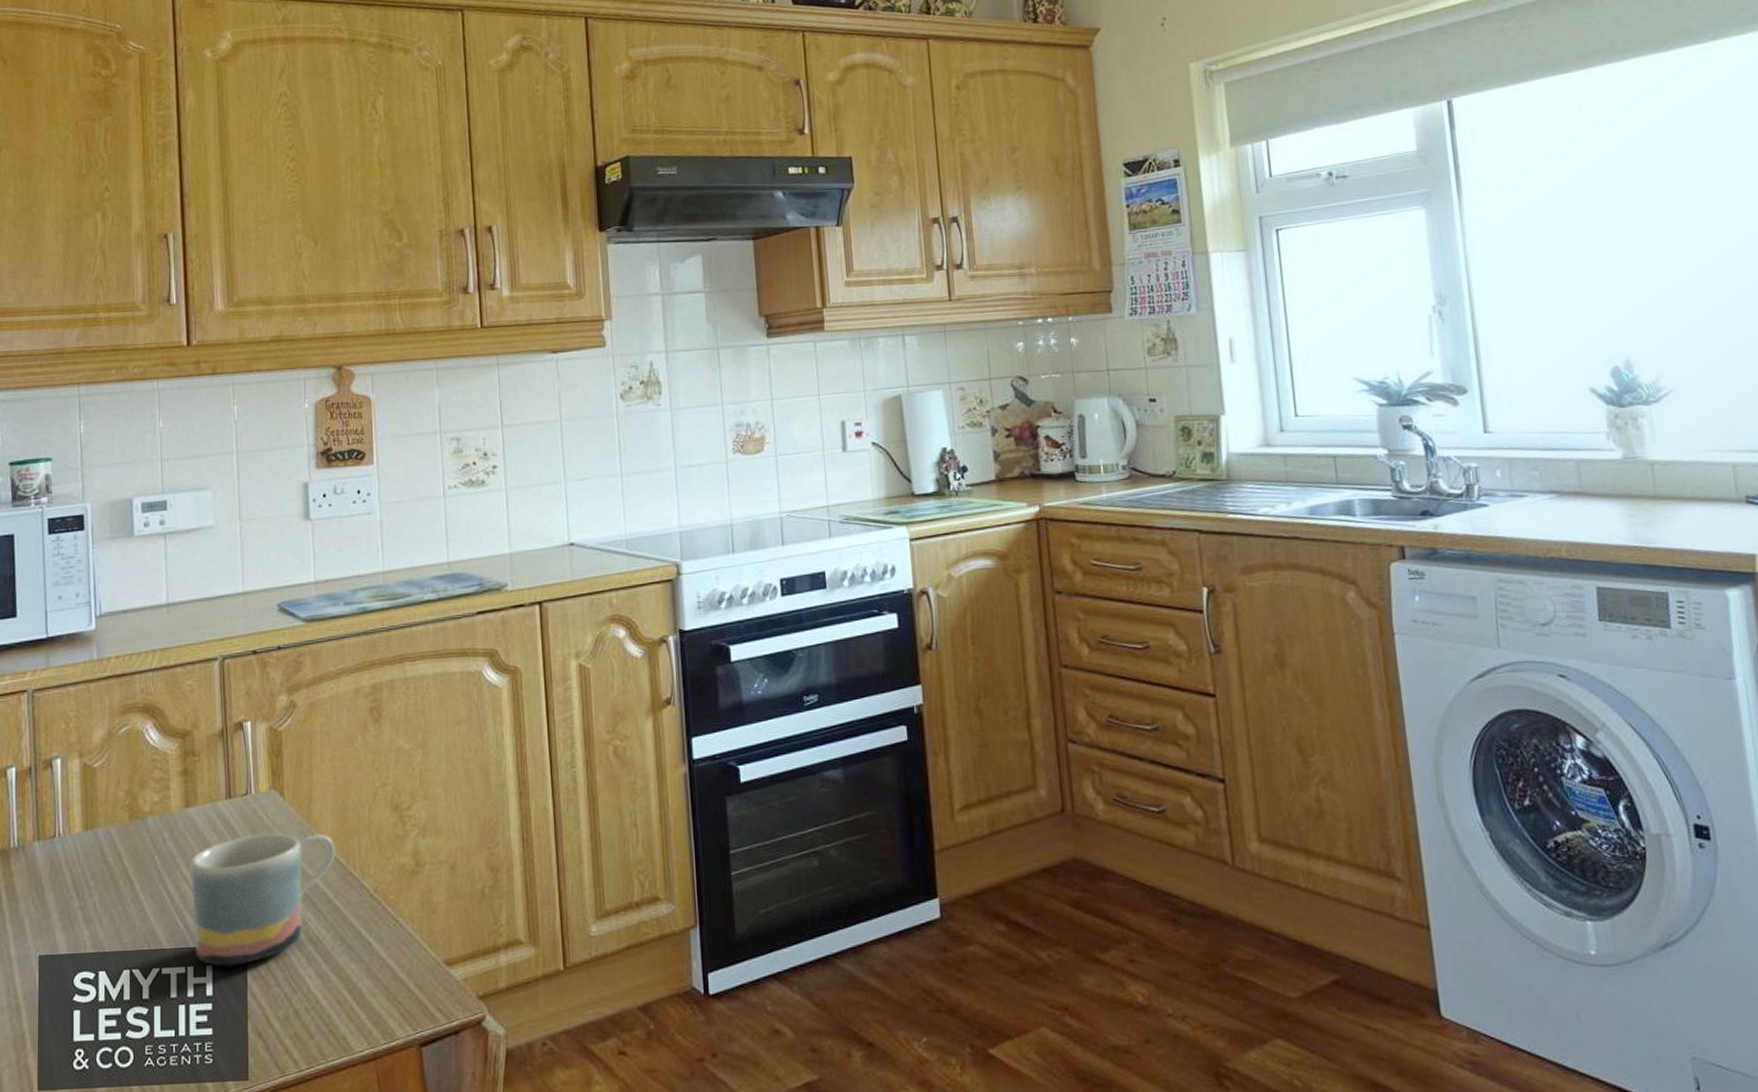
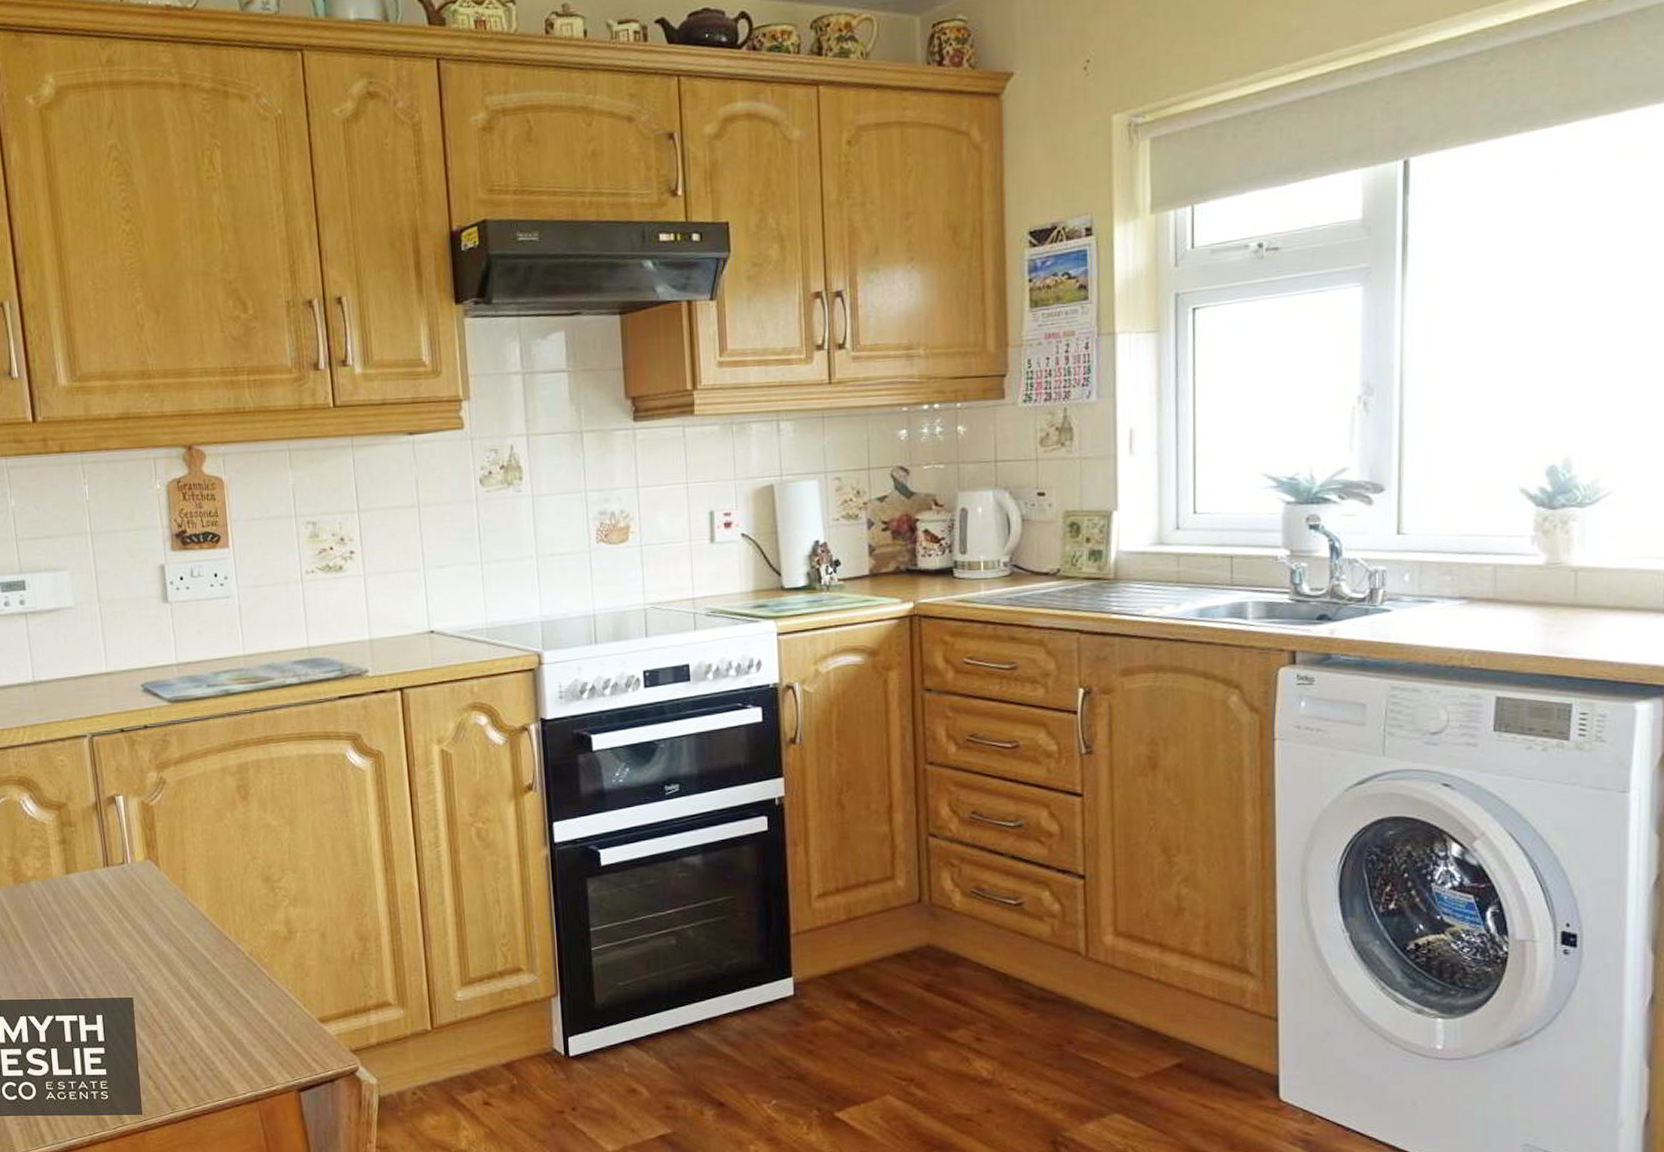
mug: present [190,832,335,966] -> none [74,899,211,1016]

